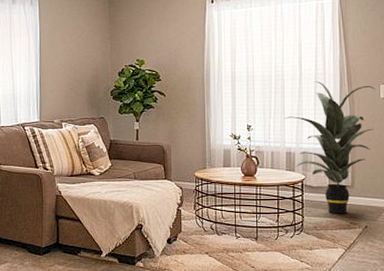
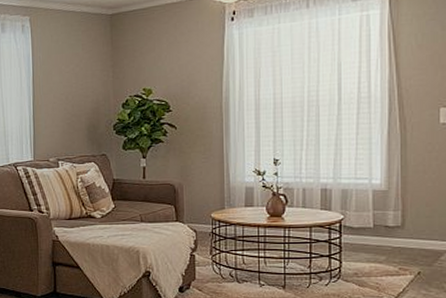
indoor plant: present [284,81,375,214] -> none [319,106,433,259]

